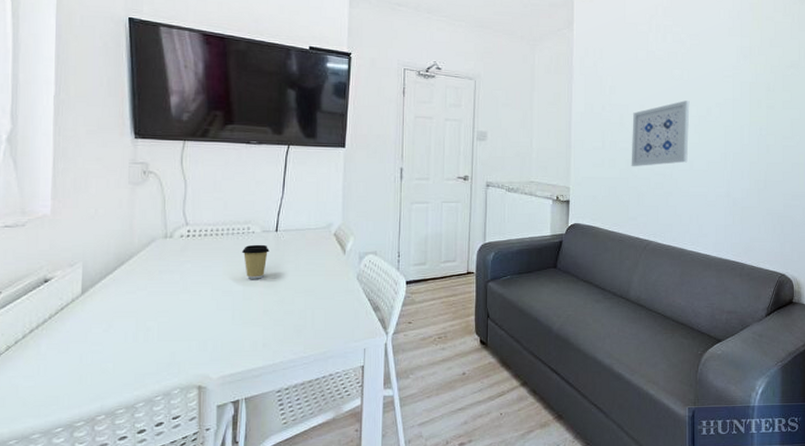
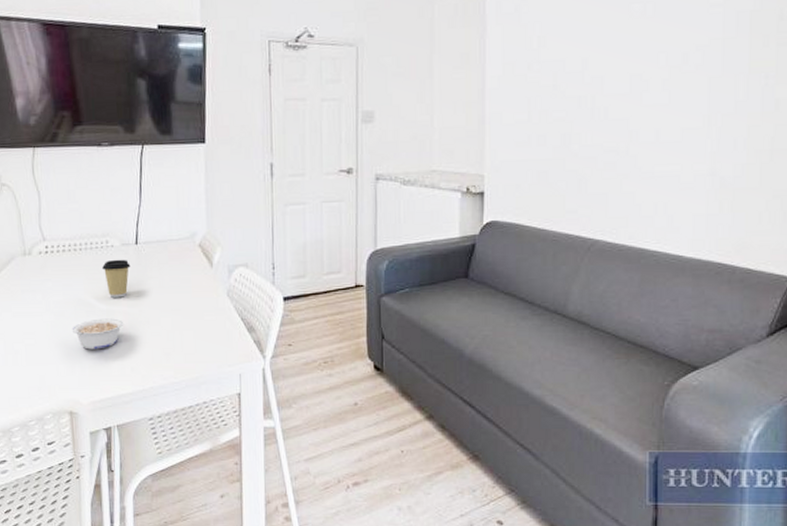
legume: none [207,298,259,327] -> present [71,318,124,350]
wall art: present [631,100,690,167] -> none [569,46,656,144]

